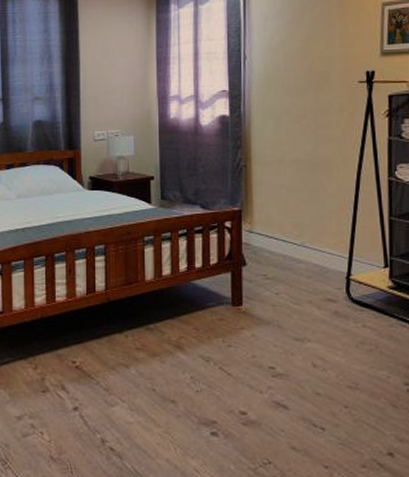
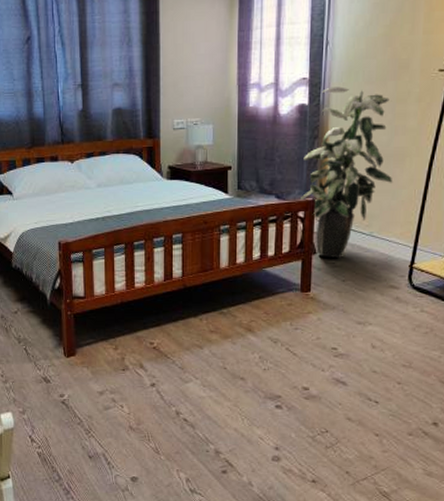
indoor plant: none [227,98,322,270] -> present [301,86,393,259]

